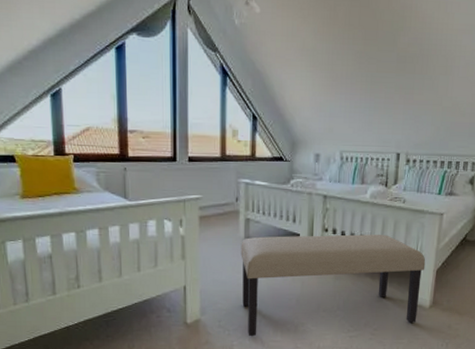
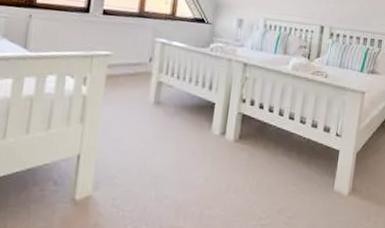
bench: present [240,234,426,337] -> none [143,102,346,220]

